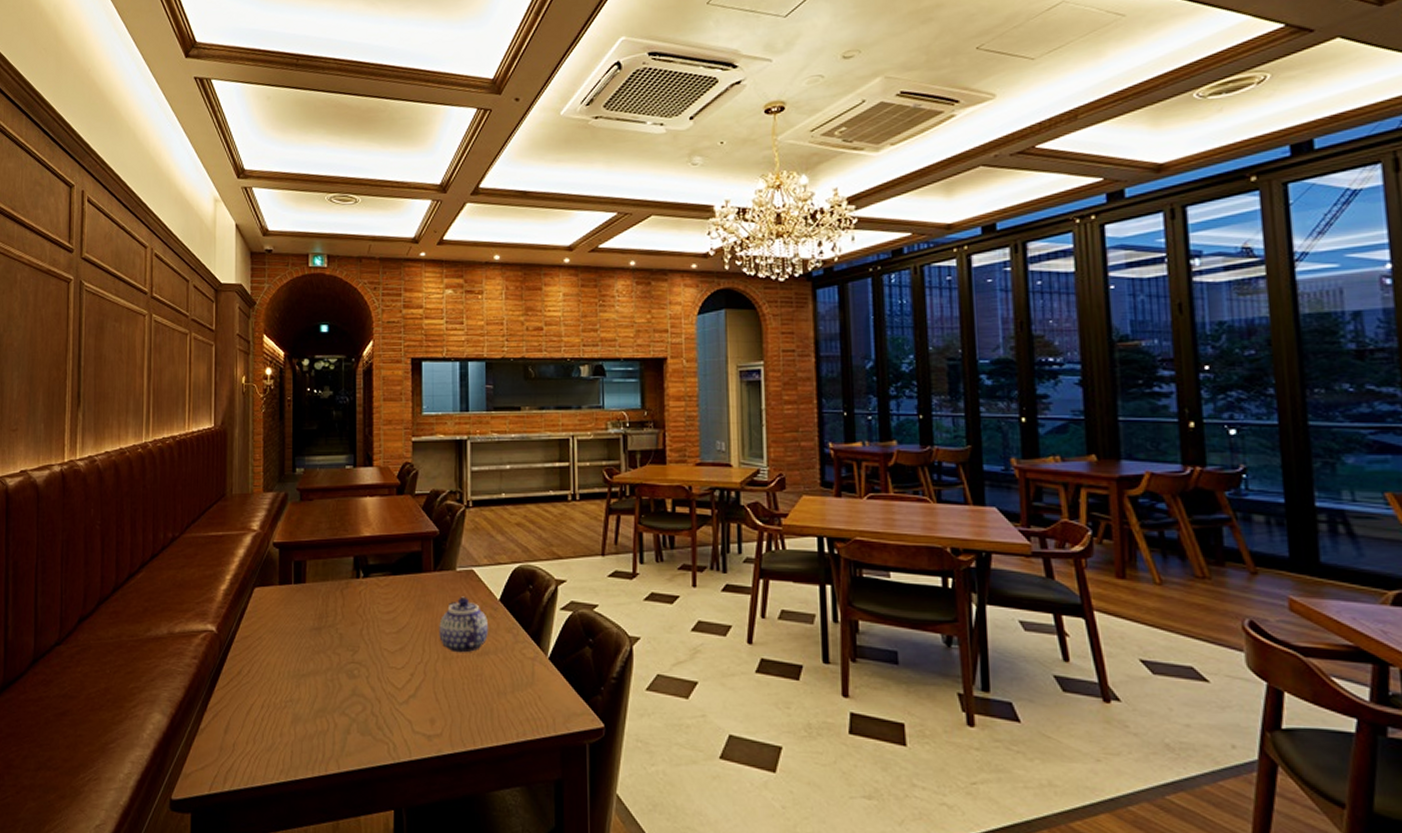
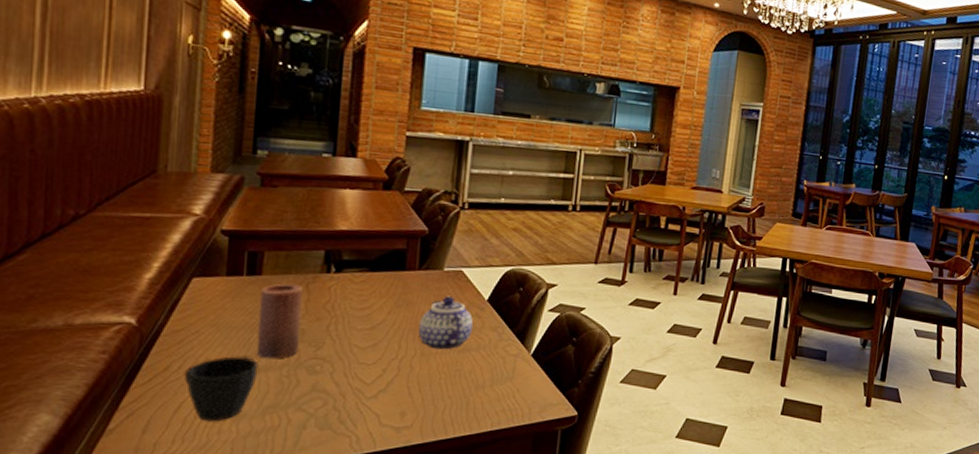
cup: none [252,661,308,724] -> present [184,356,259,422]
candle: none [305,590,339,664] -> present [256,283,303,359]

